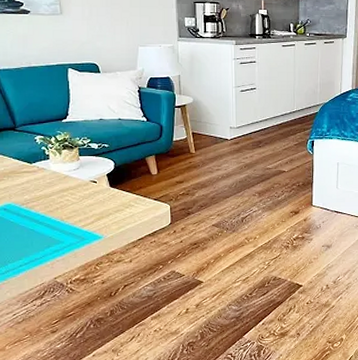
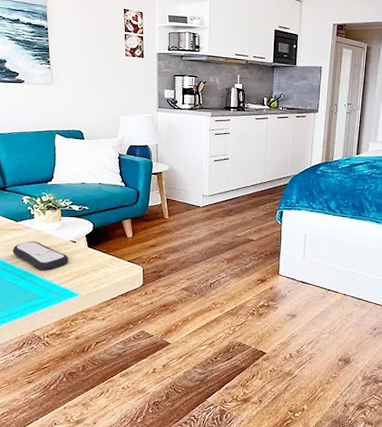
remote control: none [27,184,90,214] -> present [12,242,69,271]

